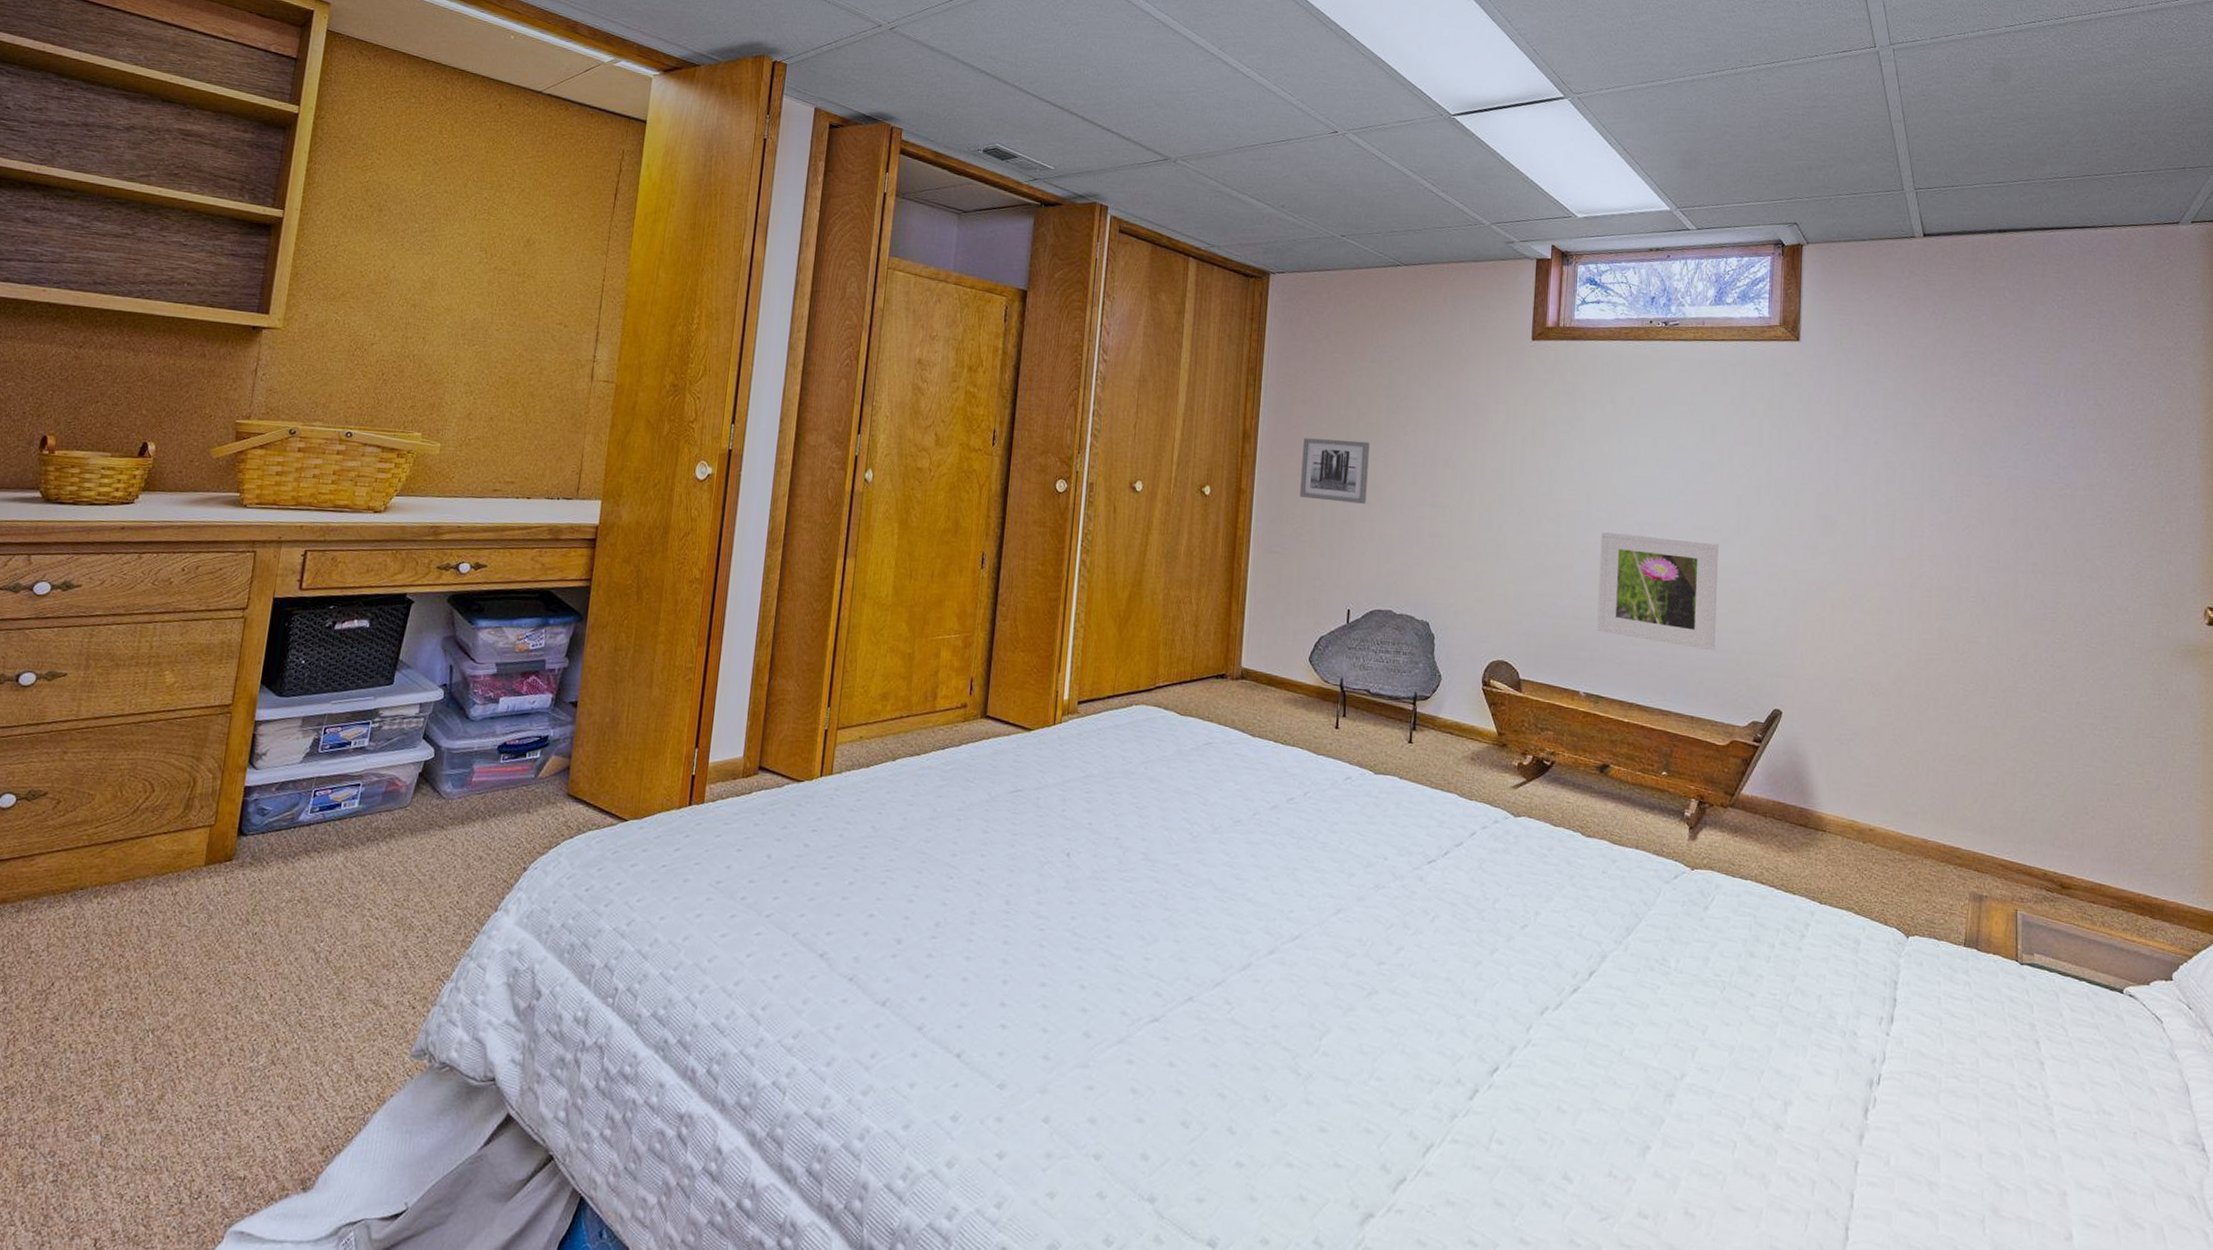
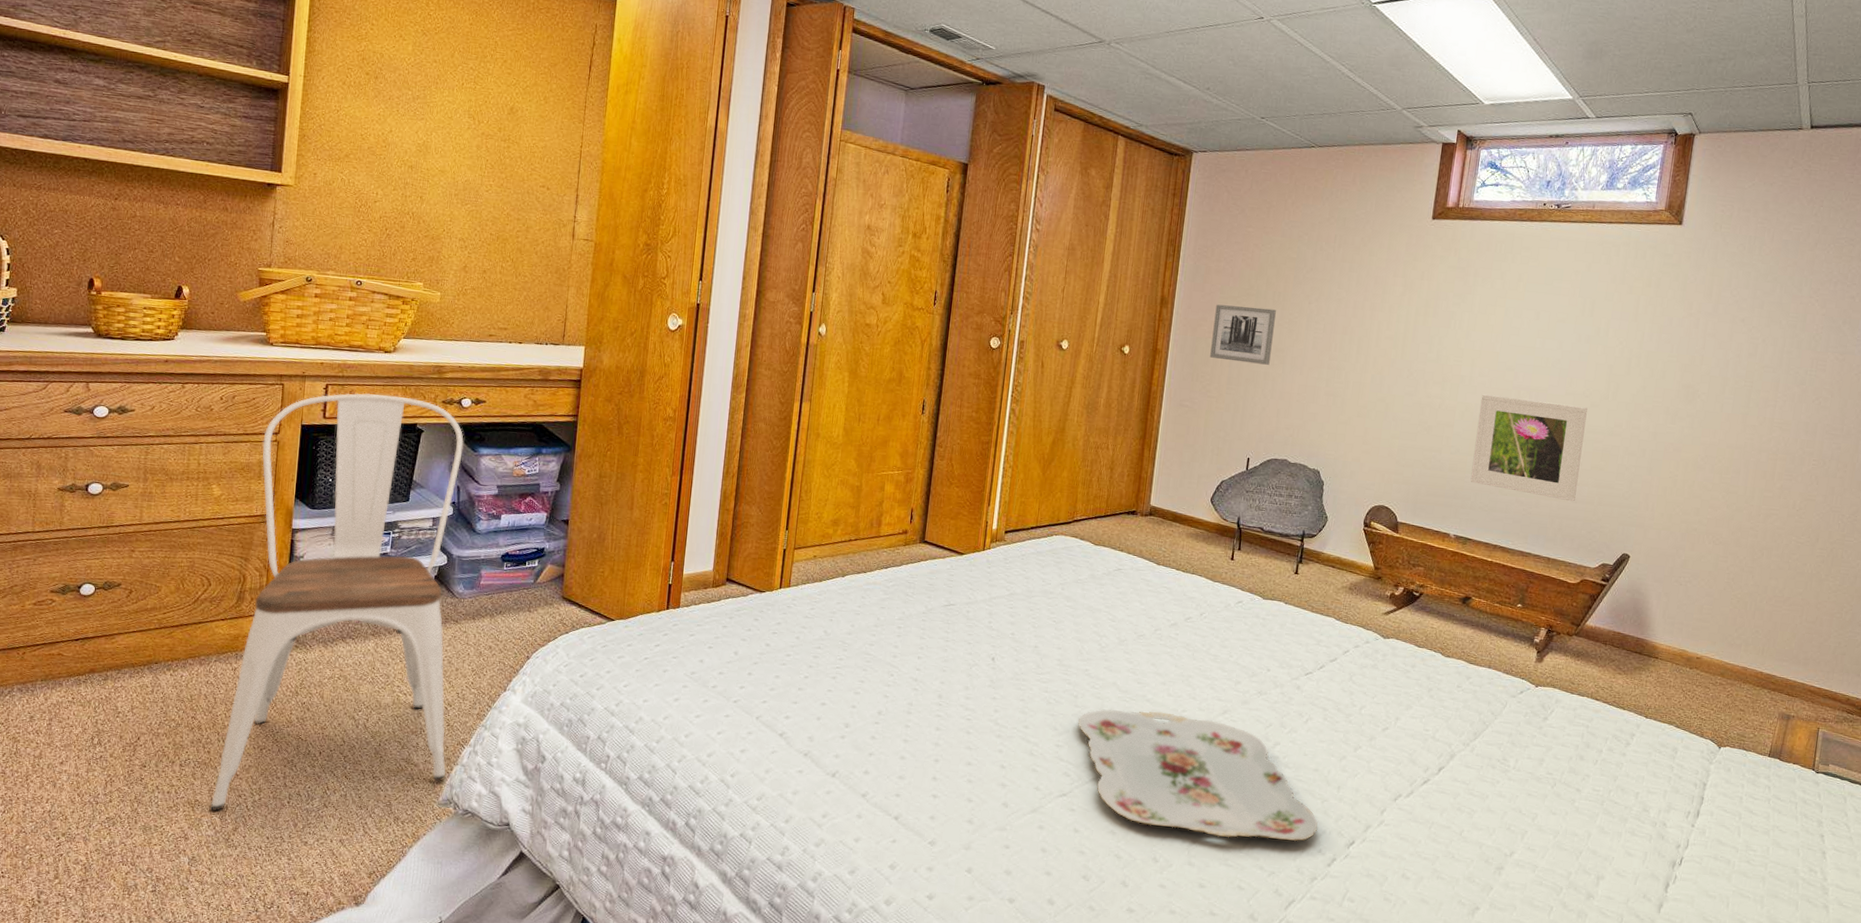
chair: none [133,560,460,1074] -> present [210,393,464,811]
serving tray: none [1169,911,1455,1070] -> present [1078,709,1318,842]

